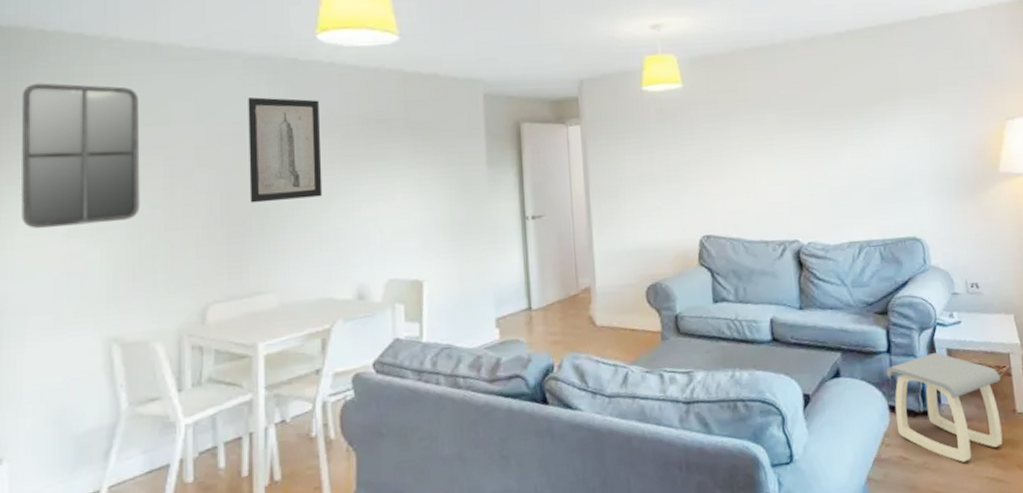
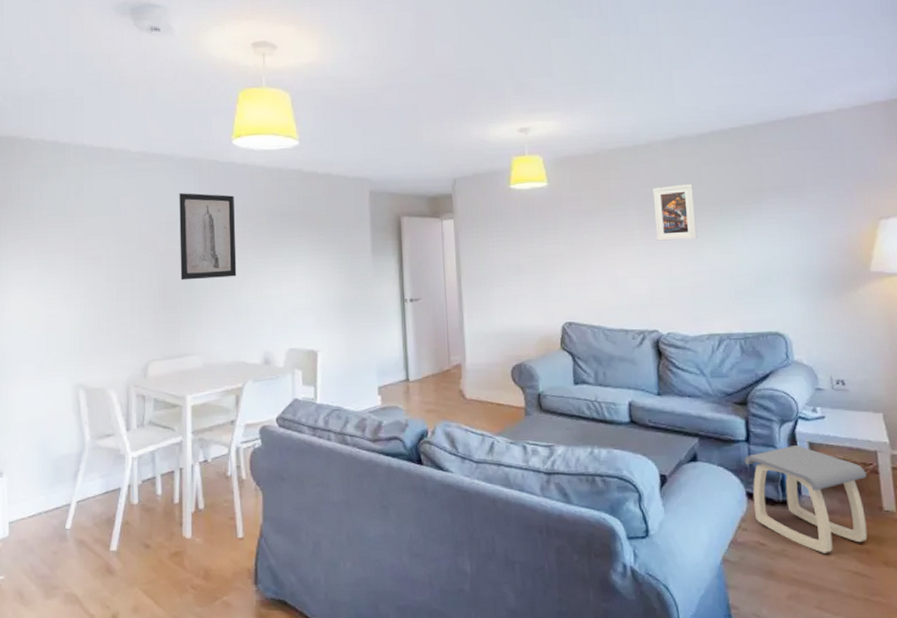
home mirror: present [21,83,140,229] -> none [14,180,99,296]
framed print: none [791,84,836,145] -> present [652,183,697,241]

